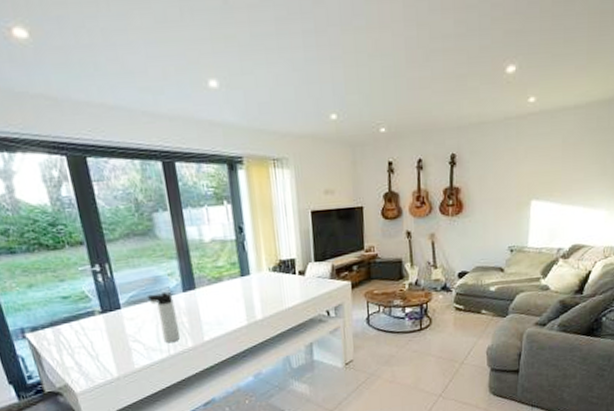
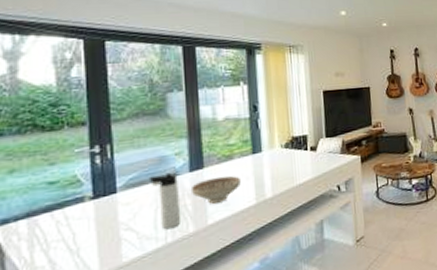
decorative bowl: none [186,297,232,323] -> present [192,176,241,204]

